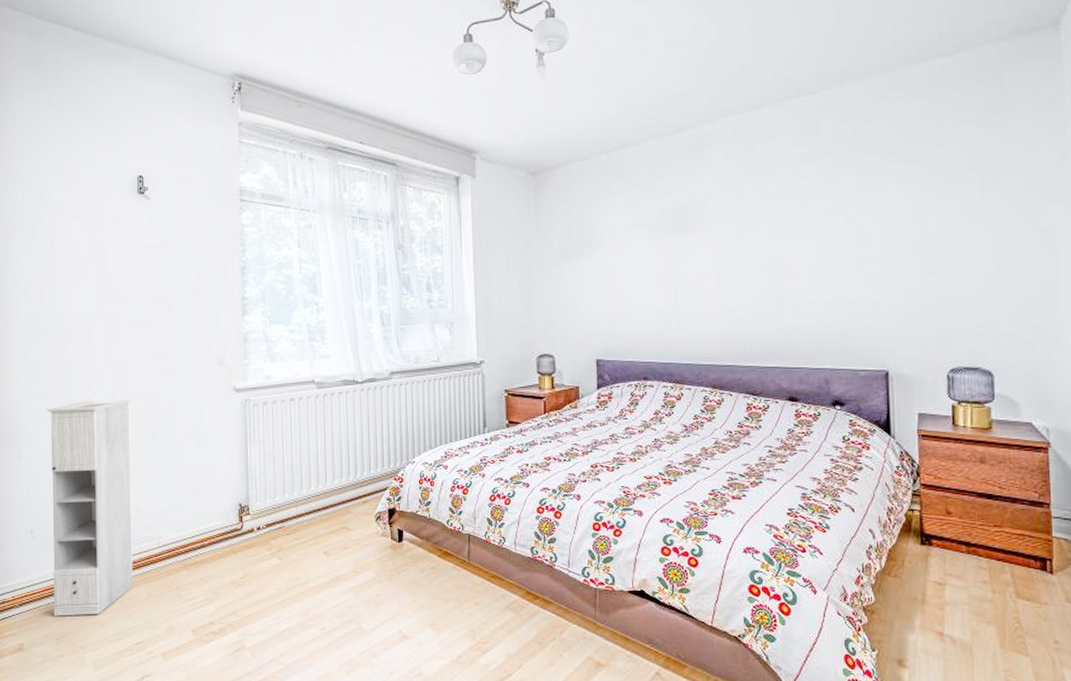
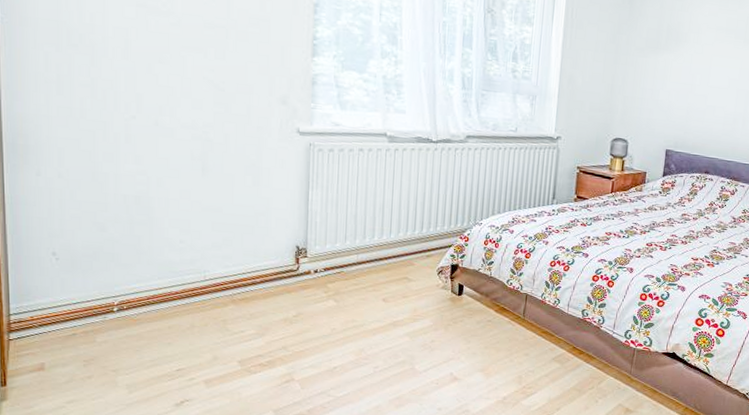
cabinet: present [46,399,133,616] -> none [73,122,178,340]

